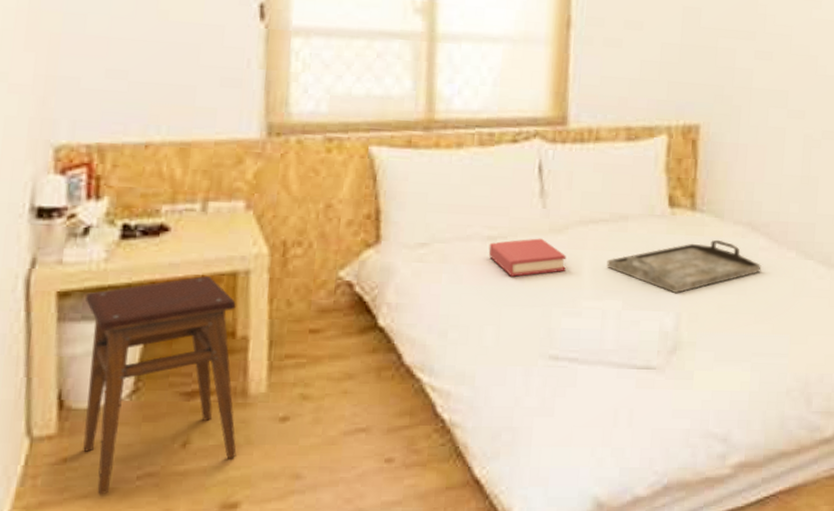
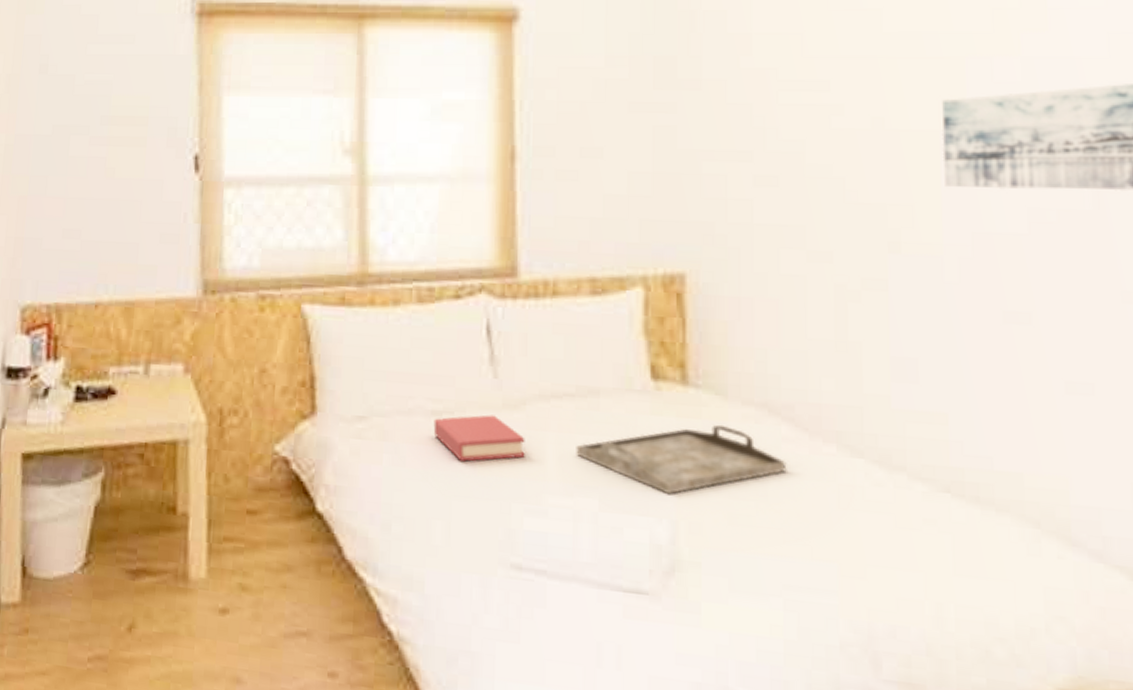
stool: present [83,276,237,495] -> none [42,444,179,674]

